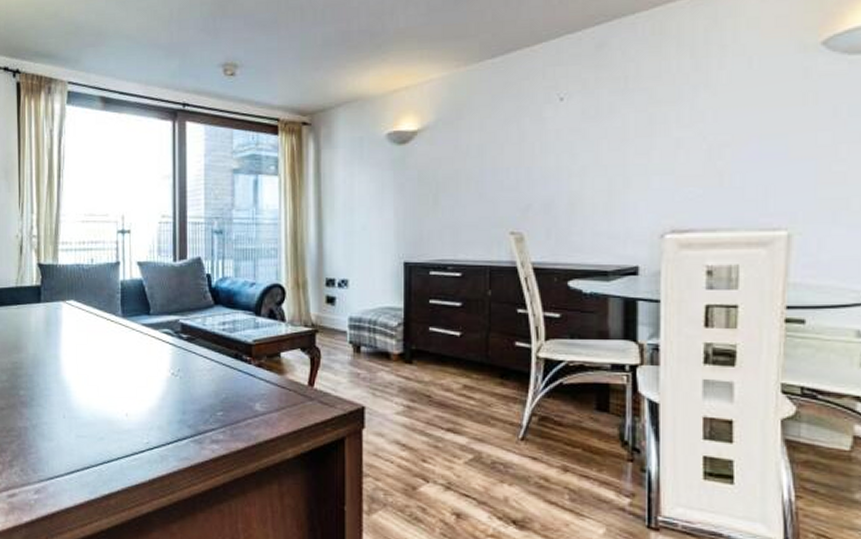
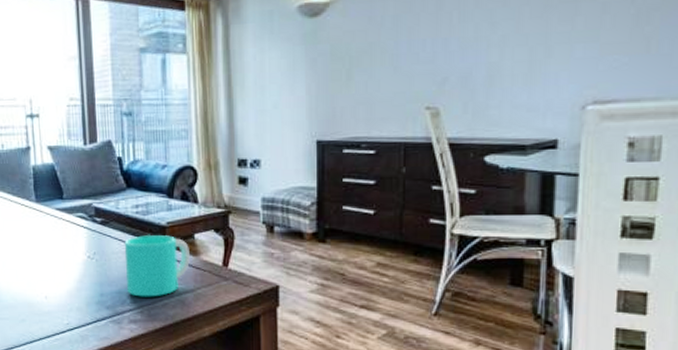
cup: none [209,351,275,417] -> present [124,234,190,297]

